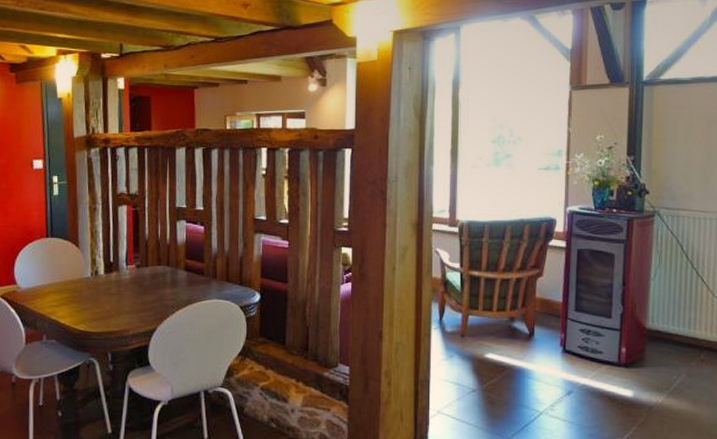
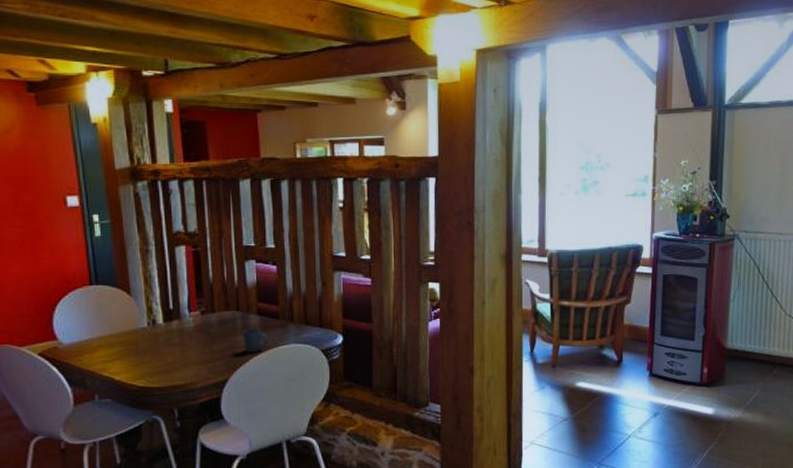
mug: none [171,283,193,306] -> present [243,328,268,353]

